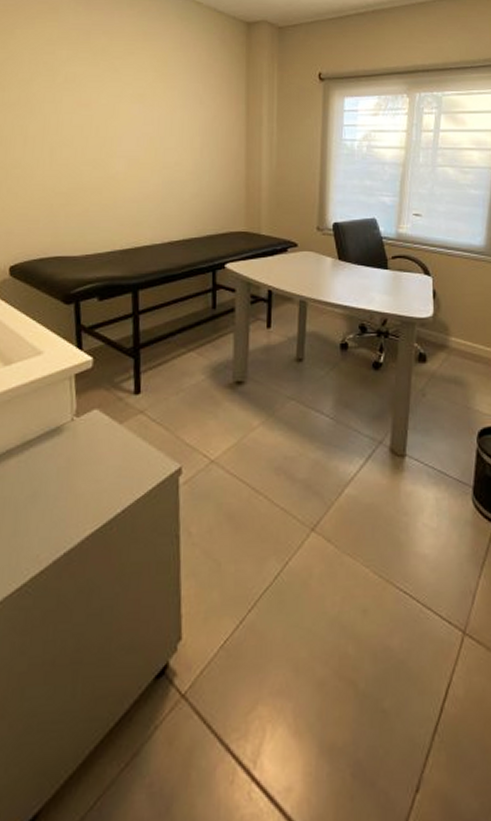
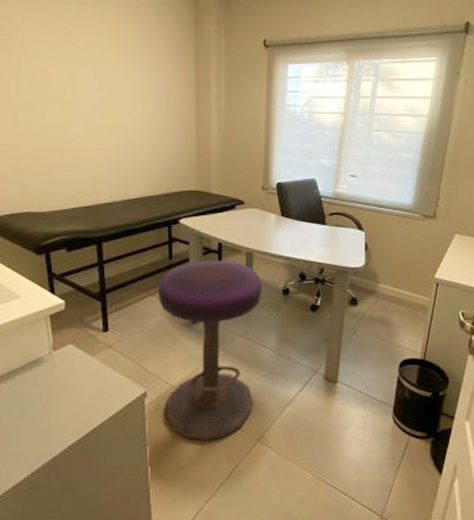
stool: none [198,309,317,530] -> present [157,260,262,440]

